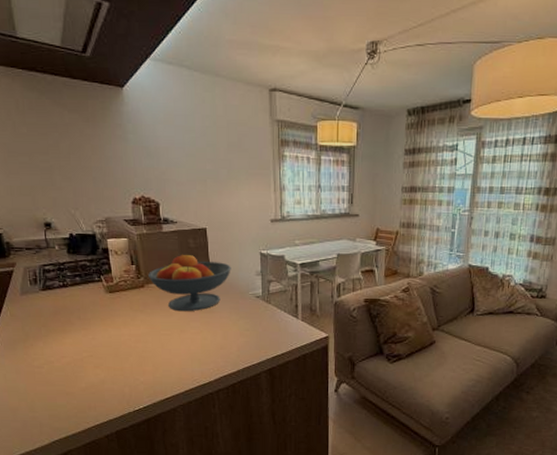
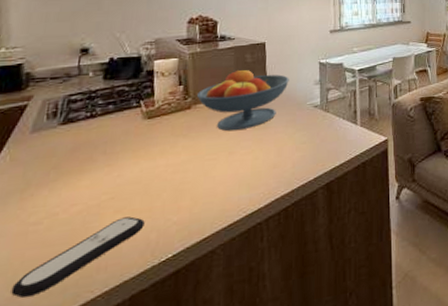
remote control: none [32,372,119,418] -> present [11,216,145,298]

